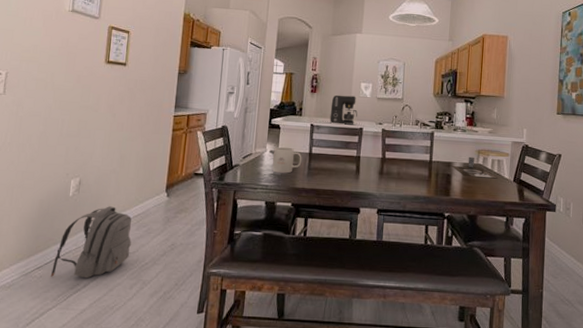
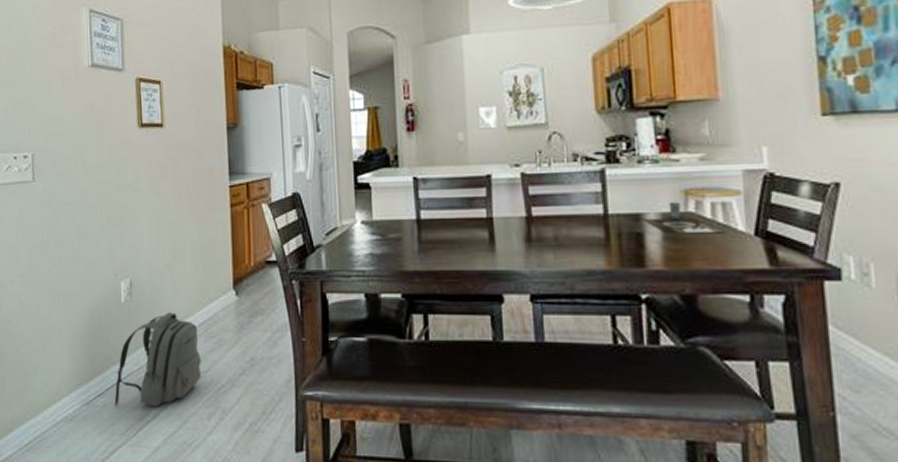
mug: present [272,146,302,174] -> none [366,213,408,252]
coffee maker: present [329,95,358,125] -> none [438,128,480,173]

